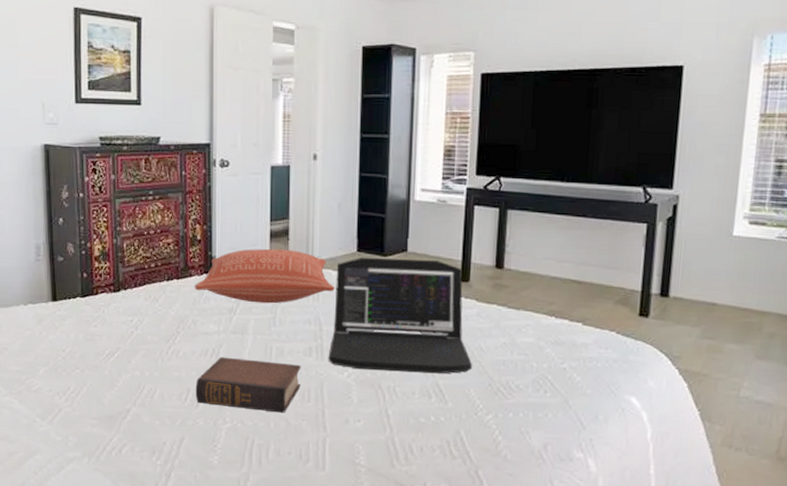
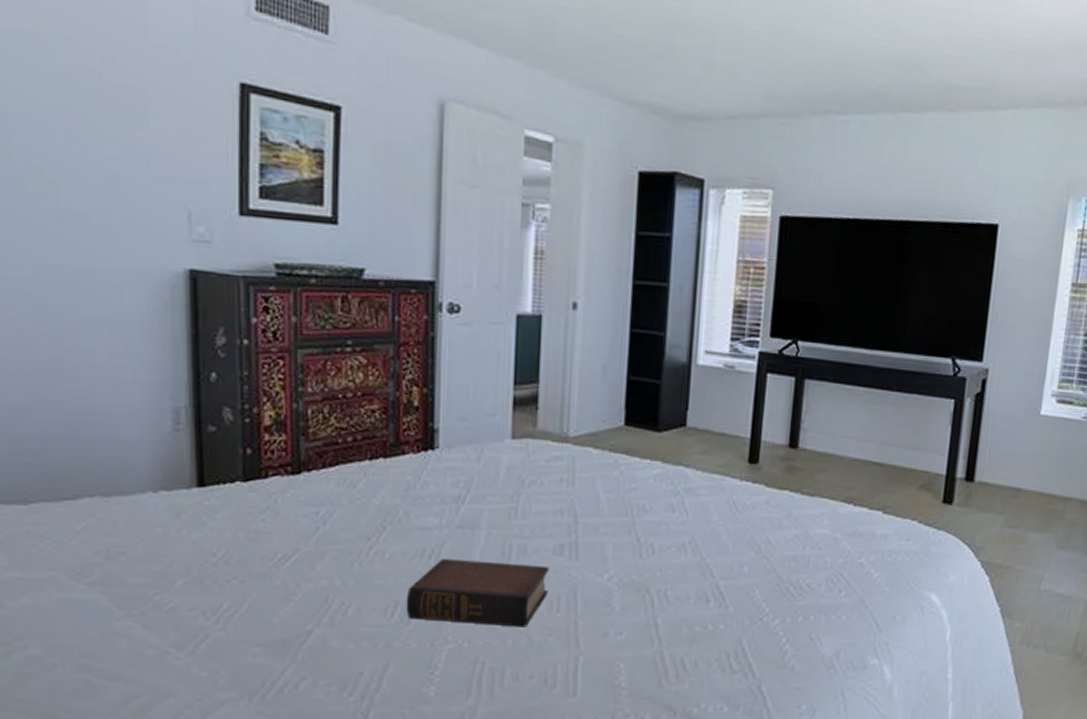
pillow: present [194,248,335,304] -> none [407,419,595,490]
laptop: present [328,257,472,374] -> none [584,432,758,574]

